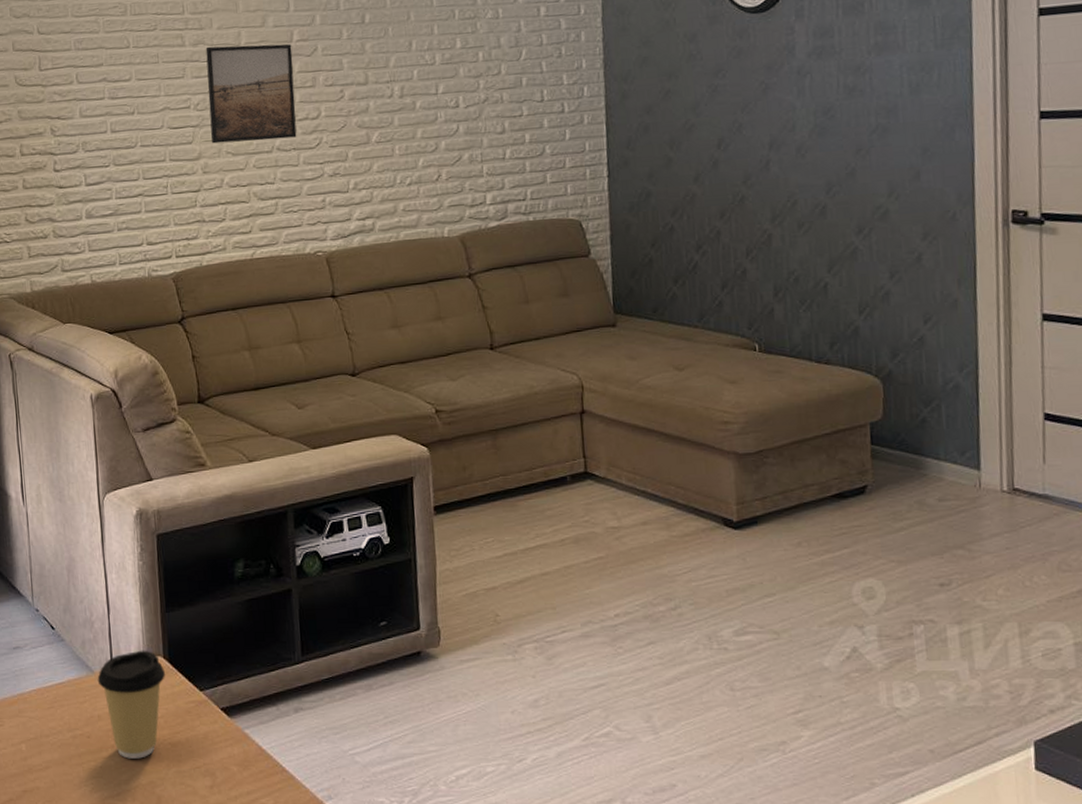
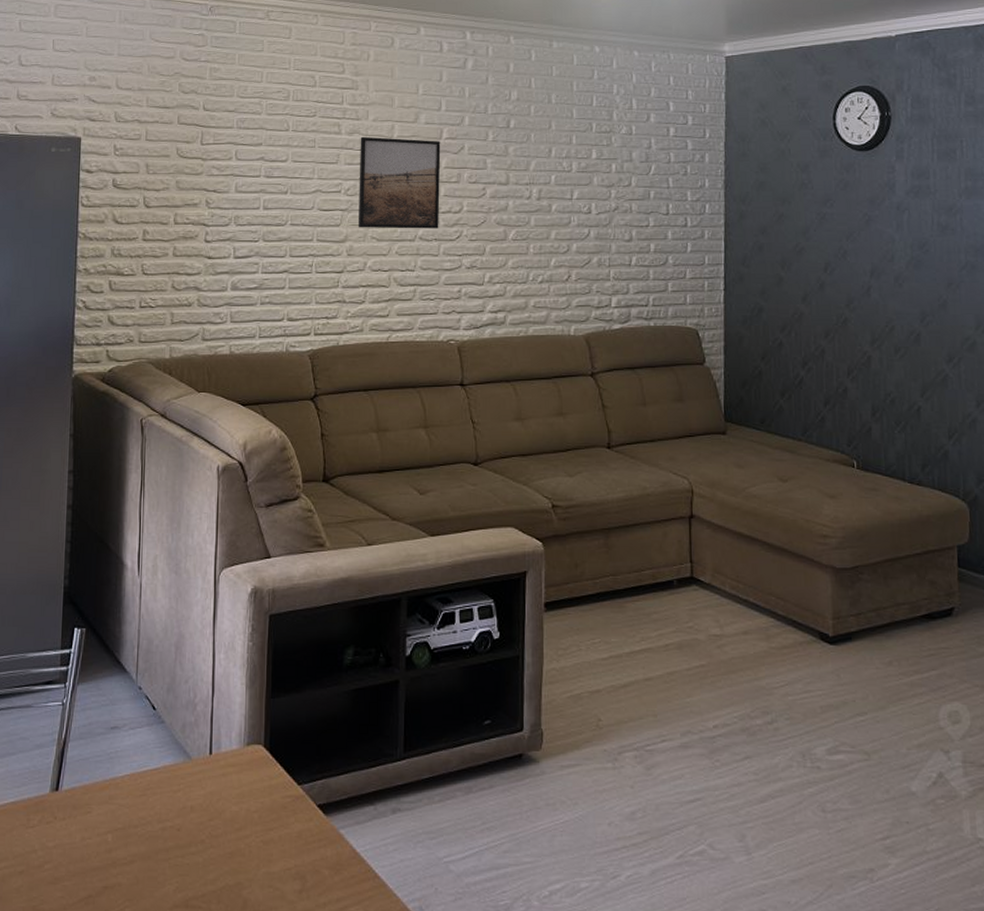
coffee cup: present [97,650,166,759] -> none [194,737,265,857]

